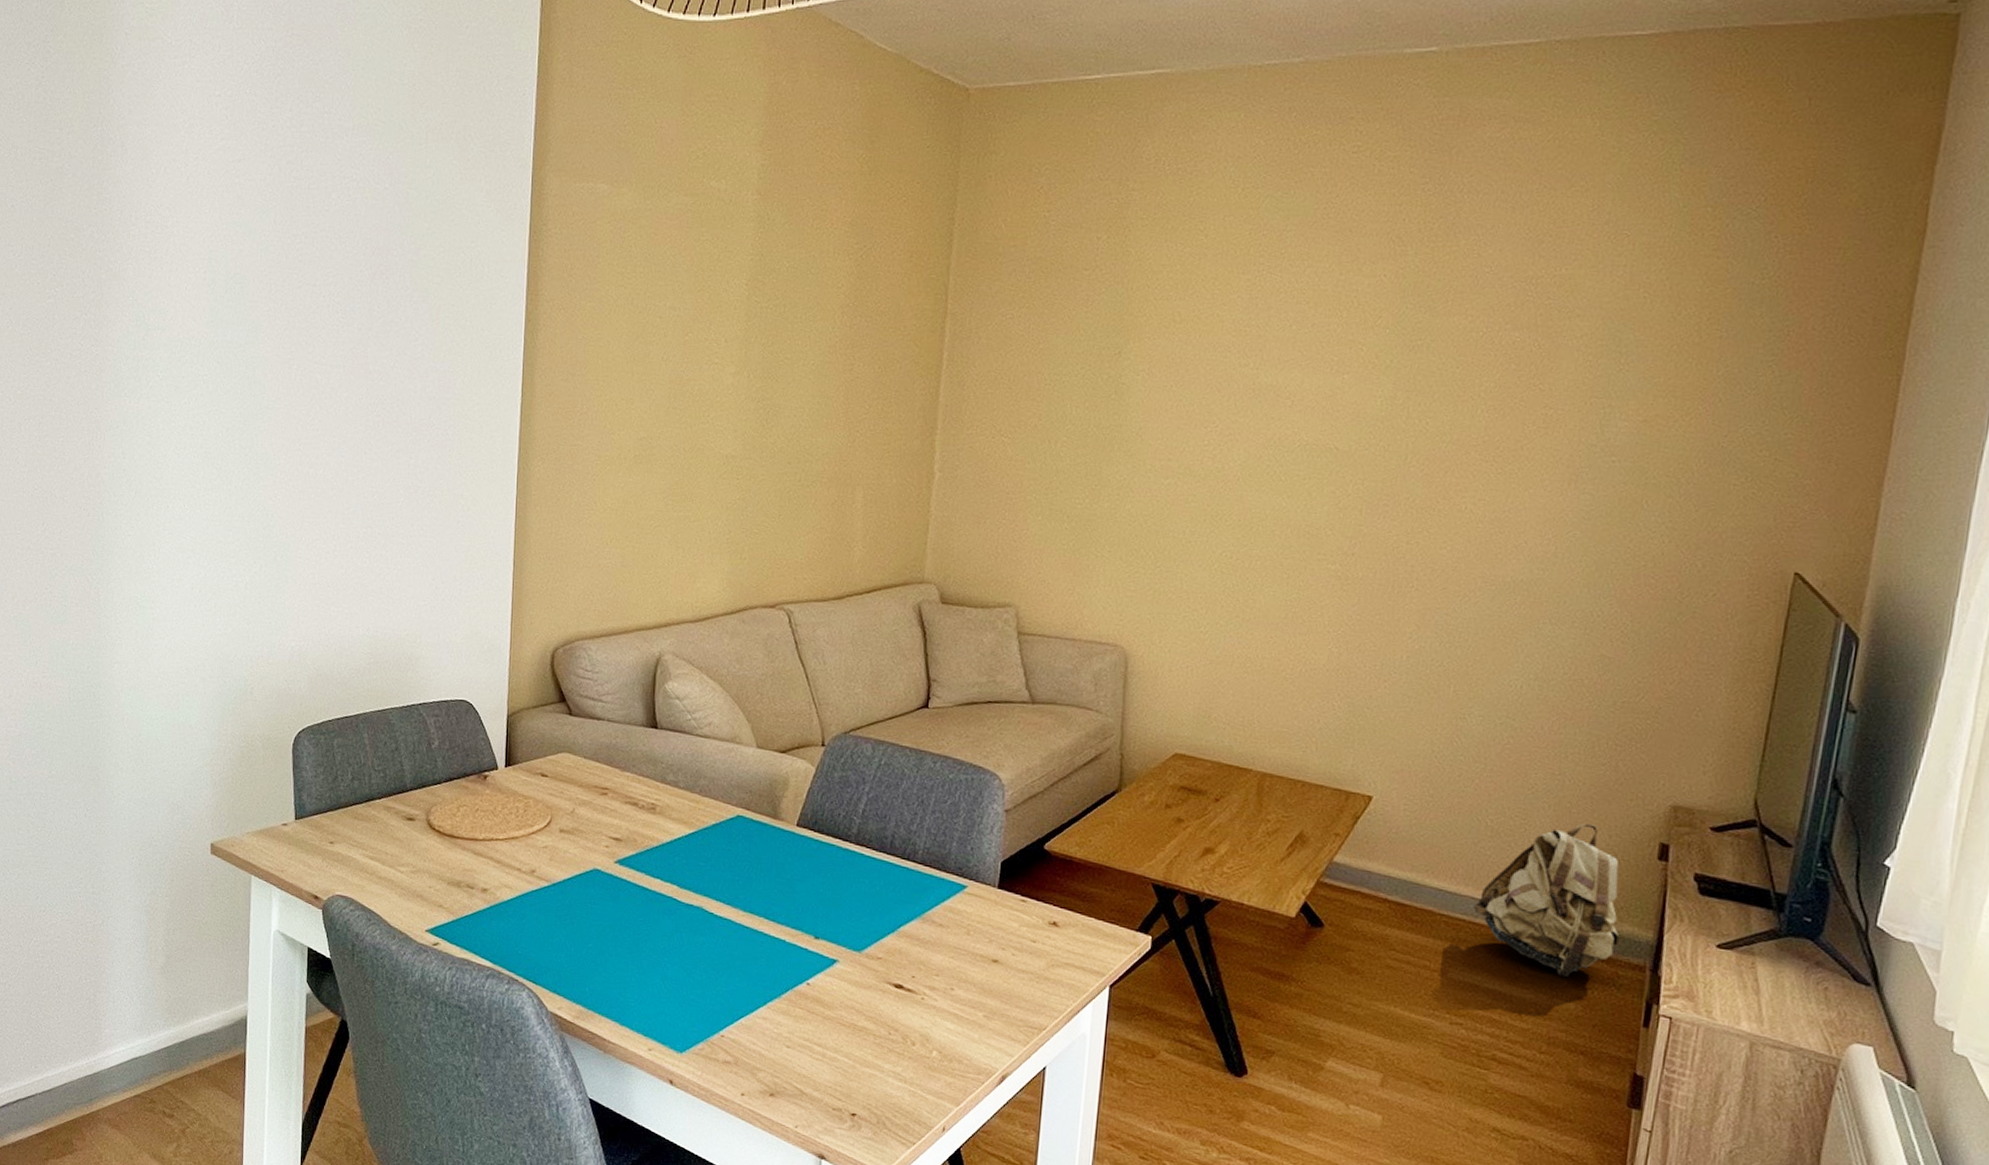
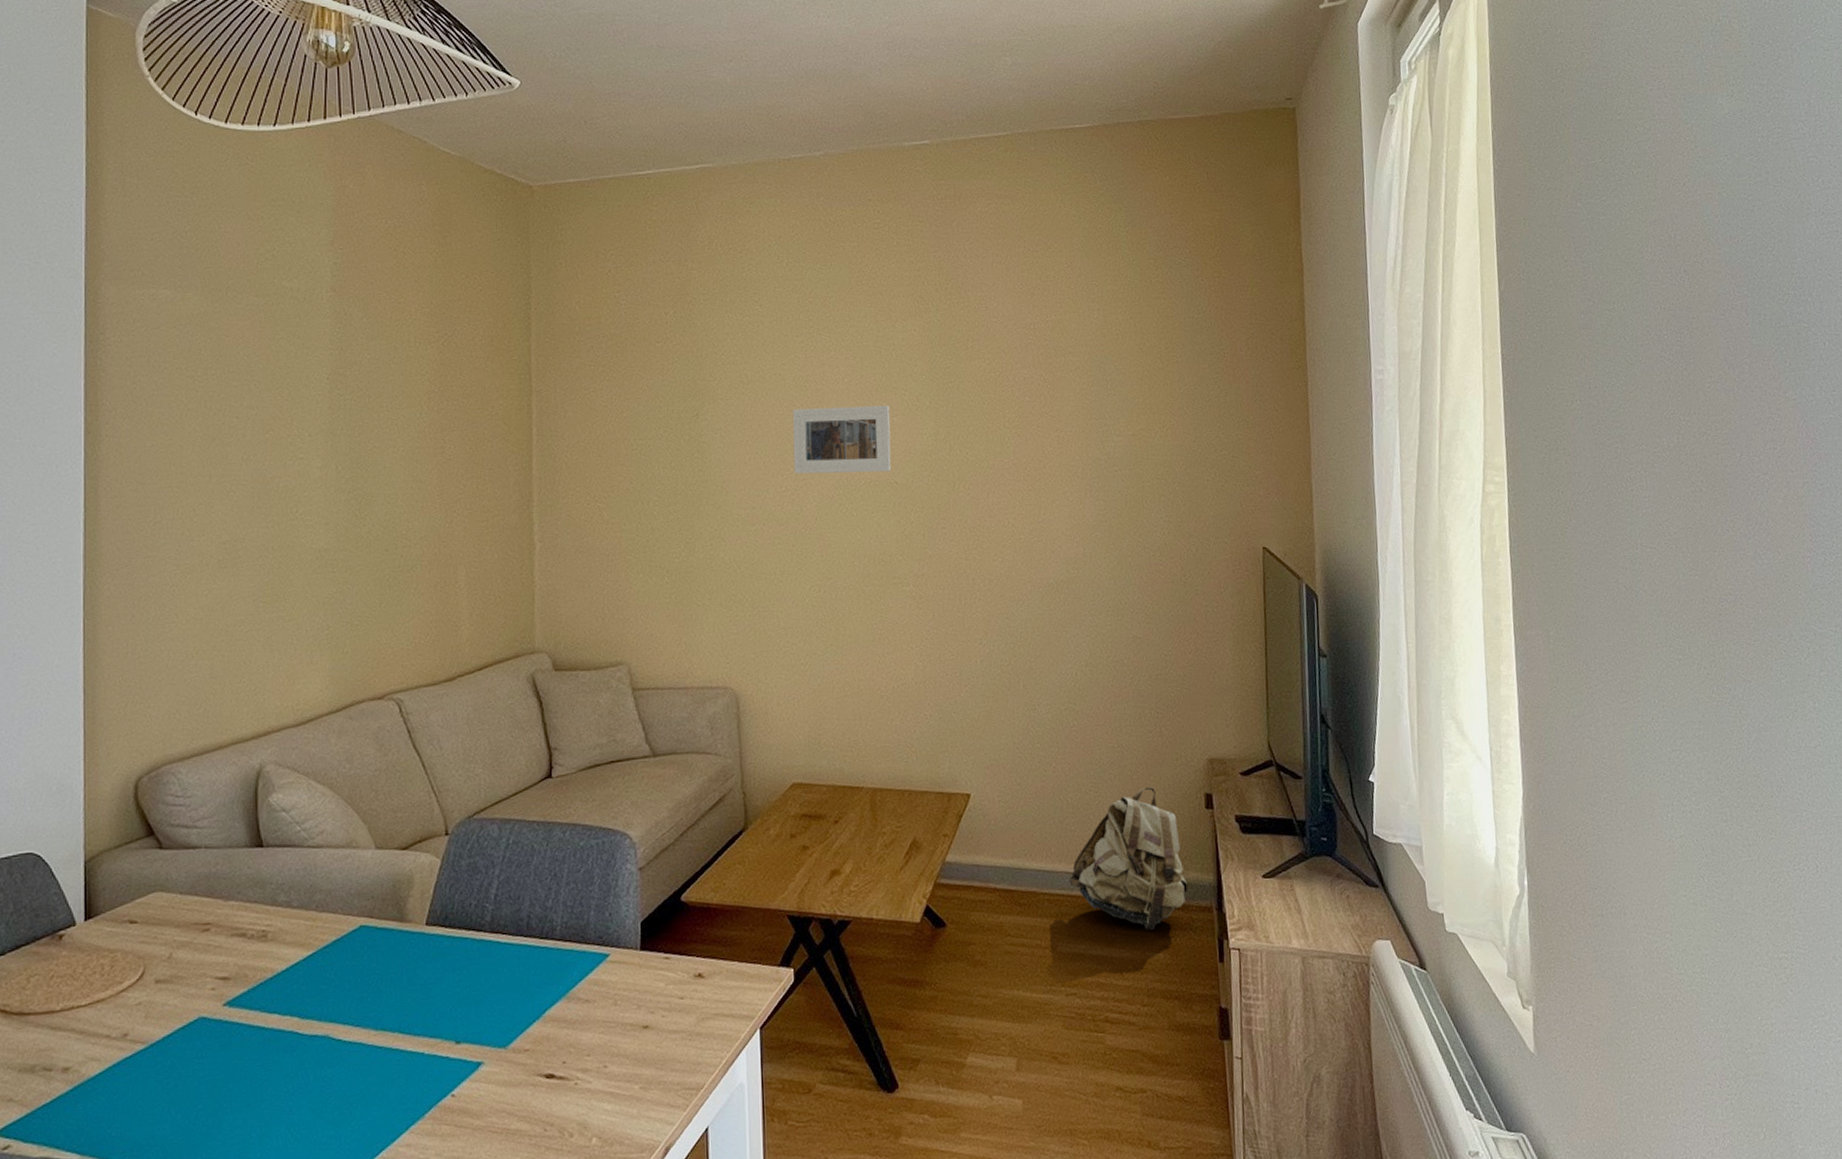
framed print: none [1220,356,1342,436] -> present [792,405,891,474]

